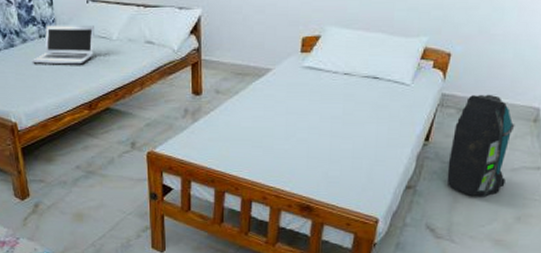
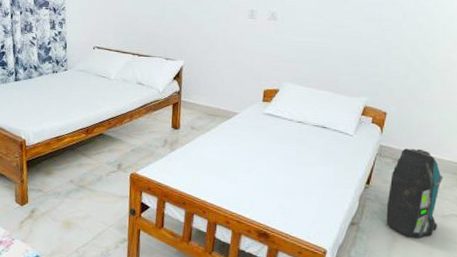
laptop: present [32,25,94,65] -> none [44,64,97,97]

